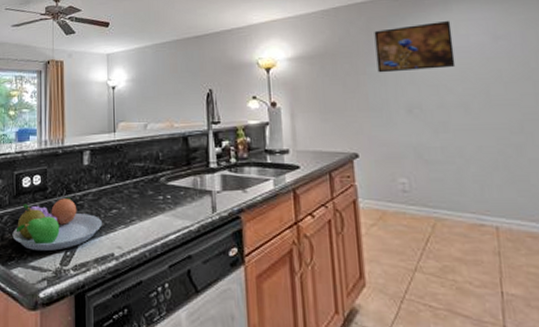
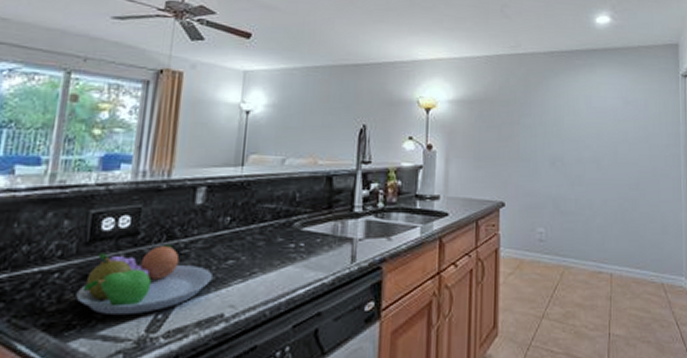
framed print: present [374,21,456,73] -> none [530,81,594,126]

